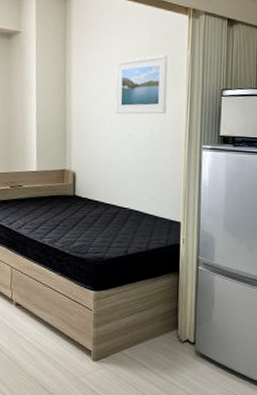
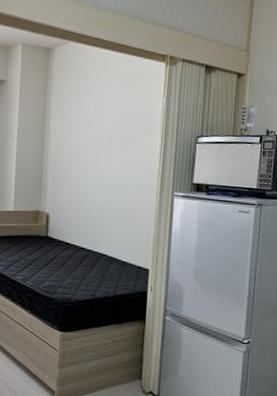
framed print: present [115,54,168,115] -> none [89,101,143,160]

